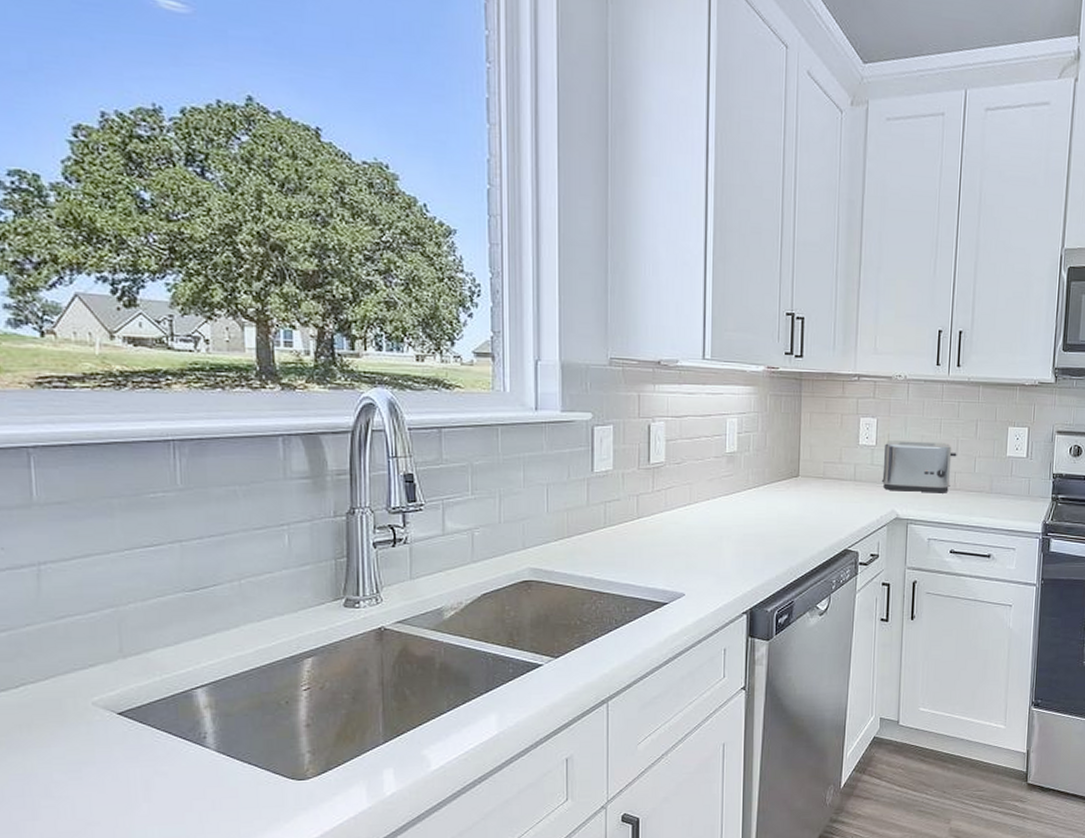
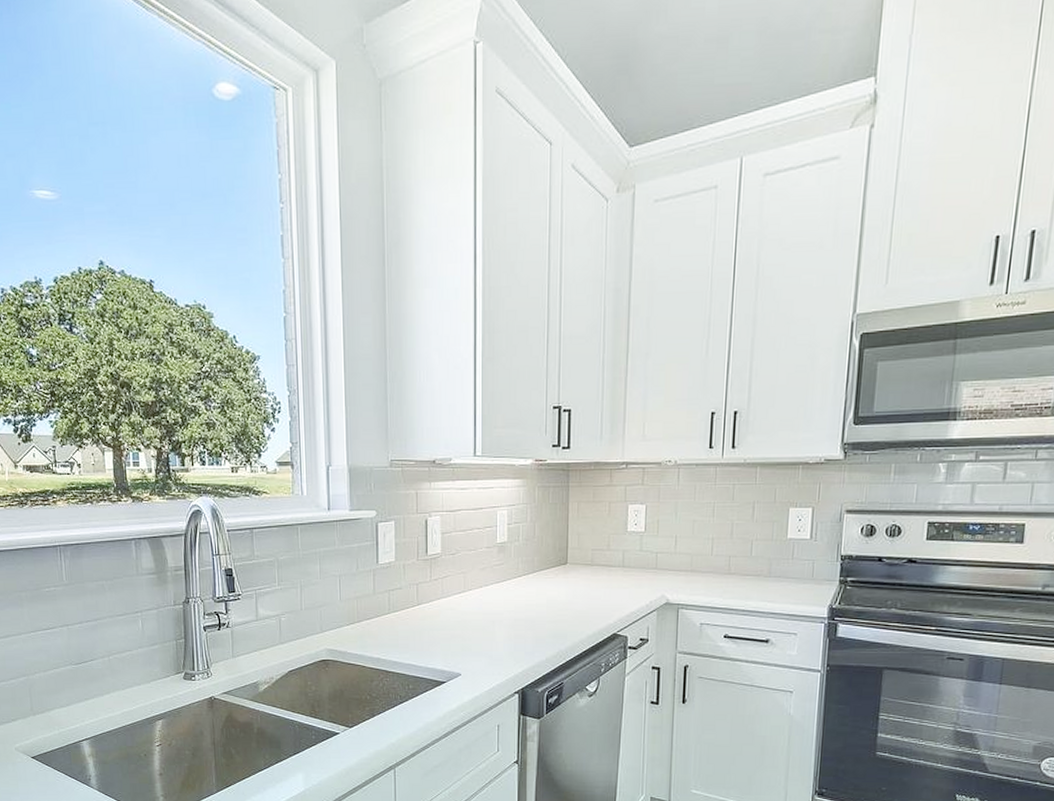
toaster: present [882,440,957,493] -> none [651,526,732,578]

